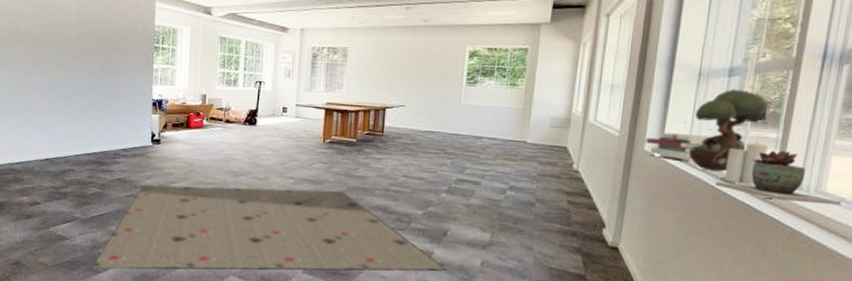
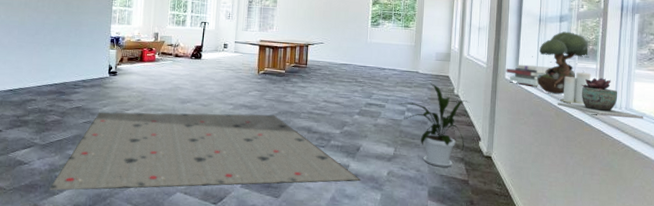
house plant: none [497,156,592,259] -> present [398,83,469,167]

